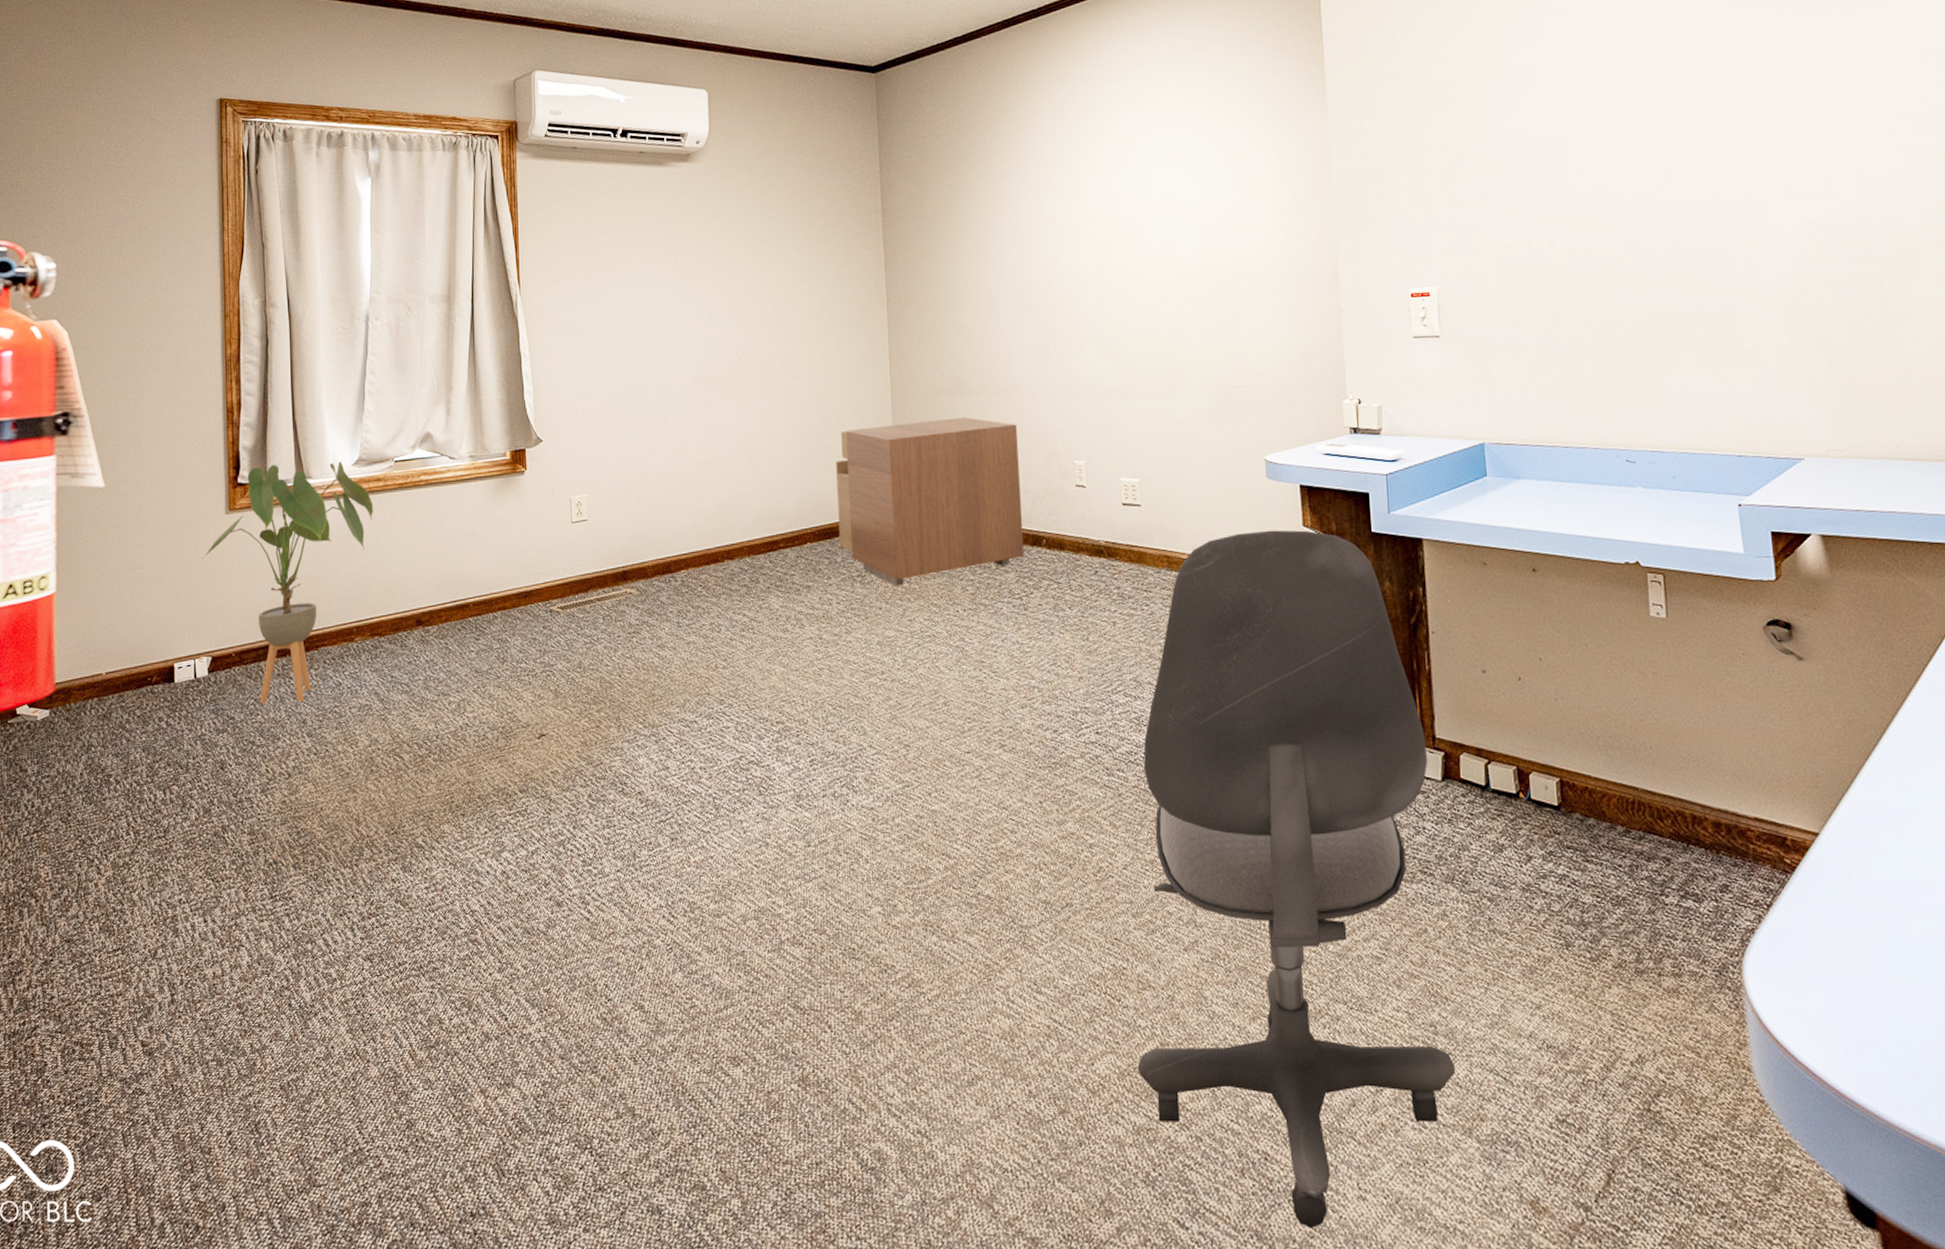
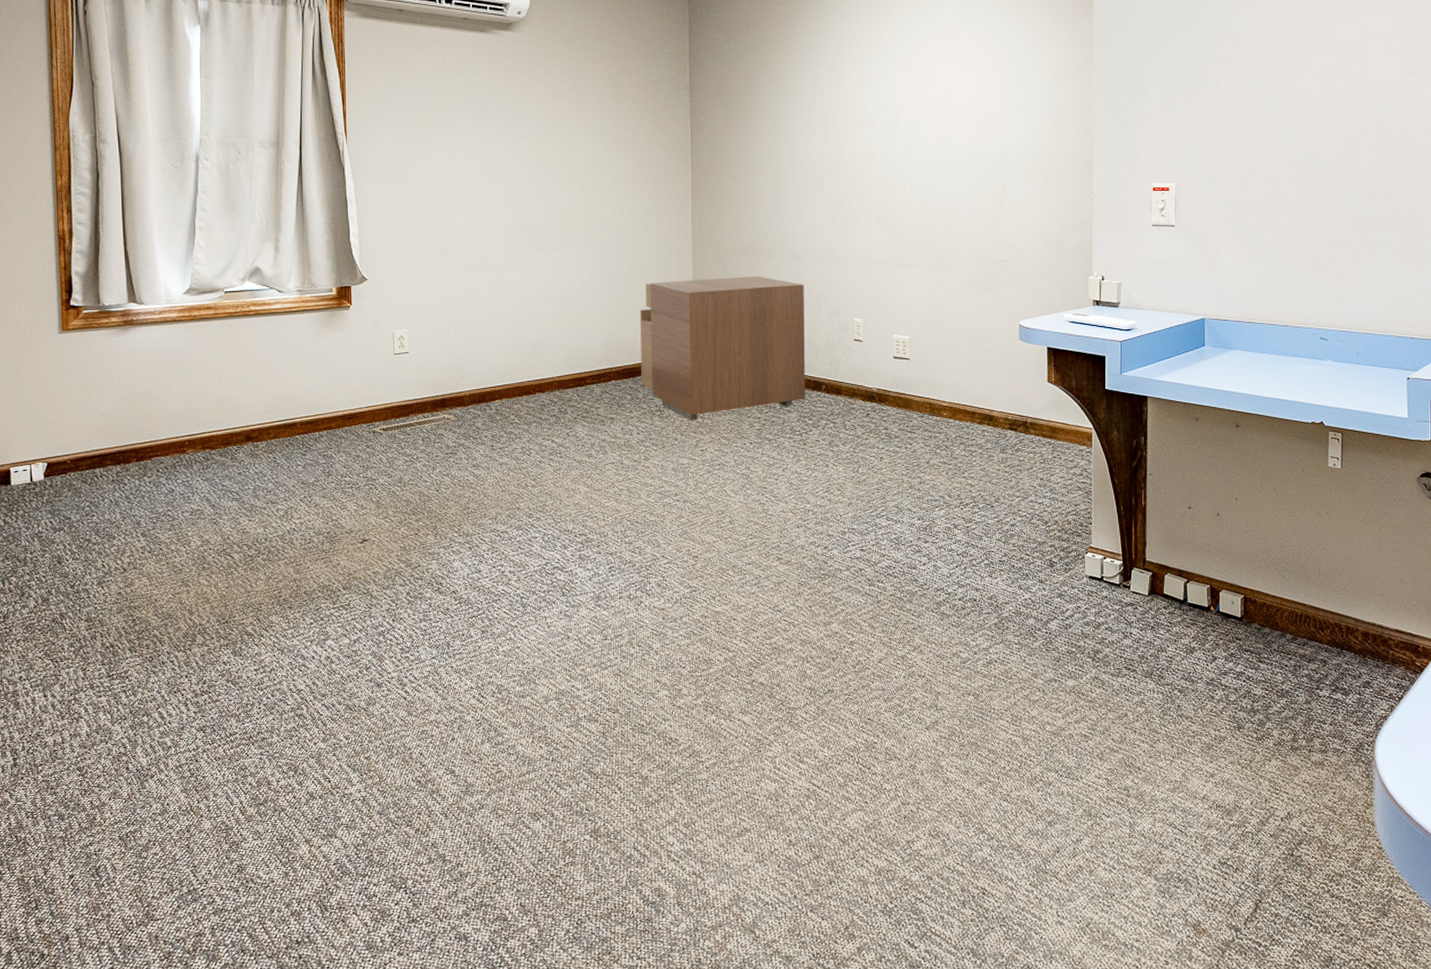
house plant: present [202,462,374,704] -> none [36,289,205,506]
office chair: present [1137,530,1455,1229] -> none [881,384,1141,947]

